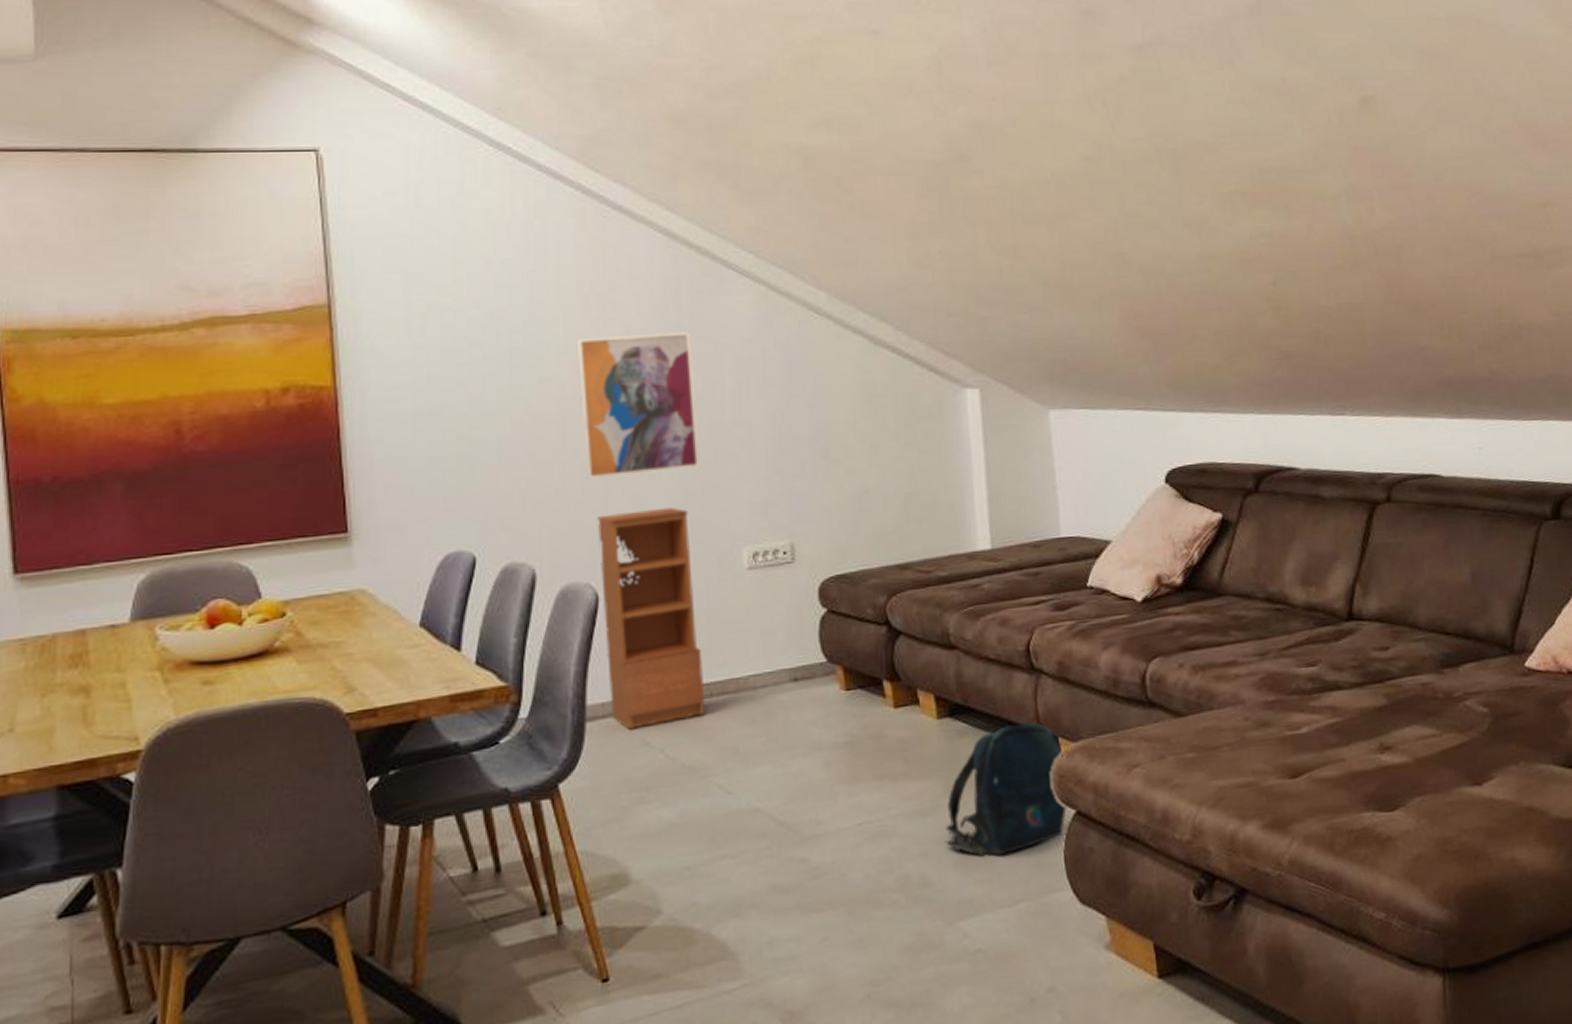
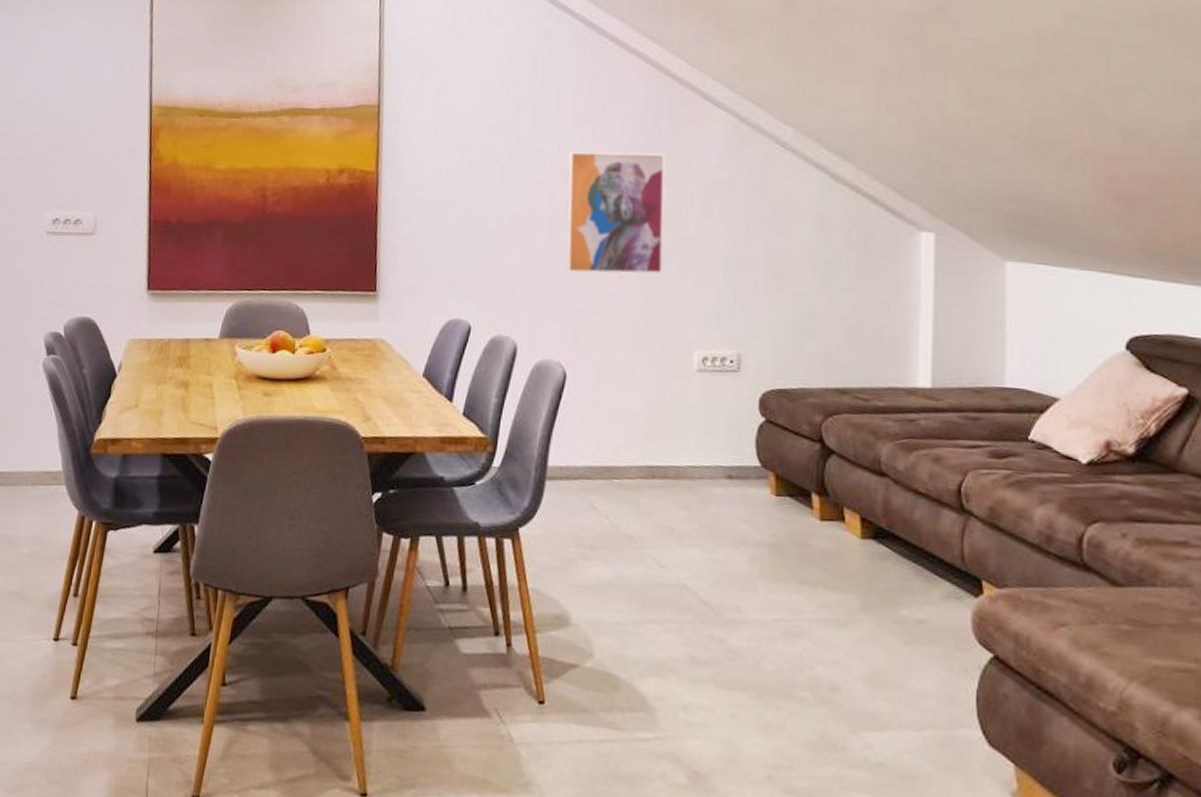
bookcase: present [598,507,706,730] -> none [567,305,650,494]
backpack: present [944,723,1067,857] -> none [857,558,986,681]

